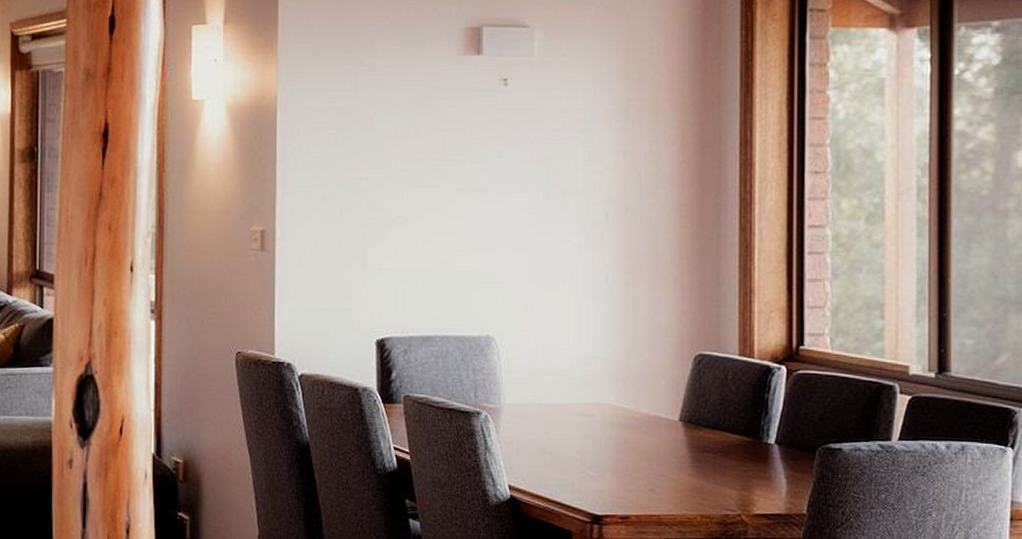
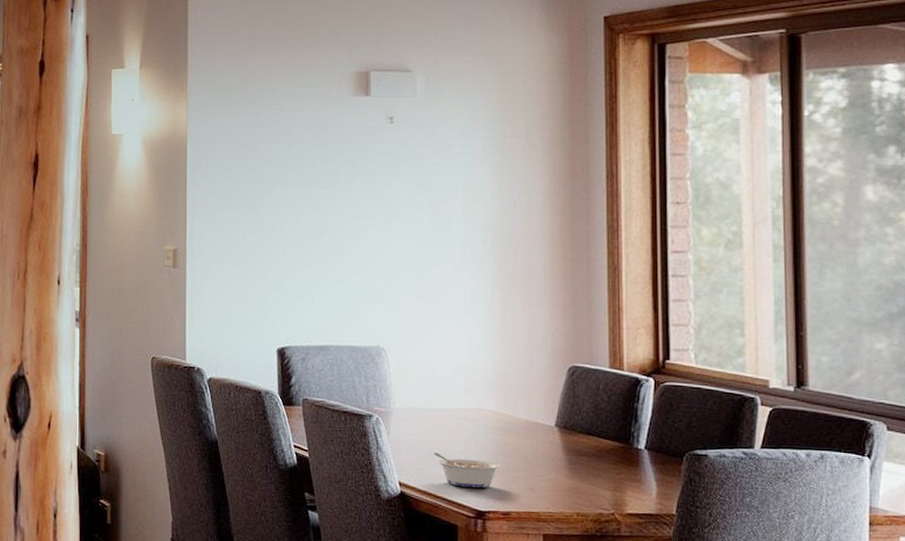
legume: none [547,452,619,490] -> present [434,452,500,488]

